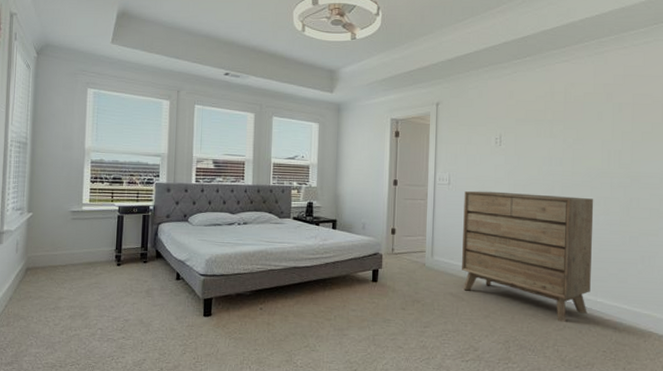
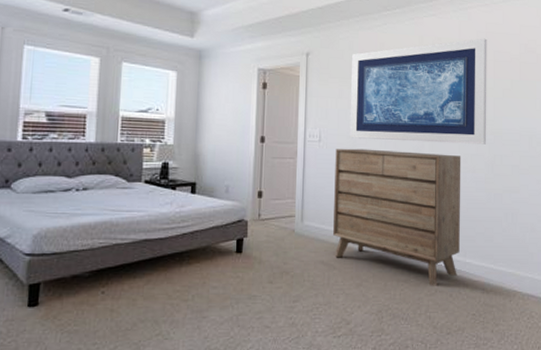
wall art: none [478,81,625,188] -> present [349,38,487,145]

